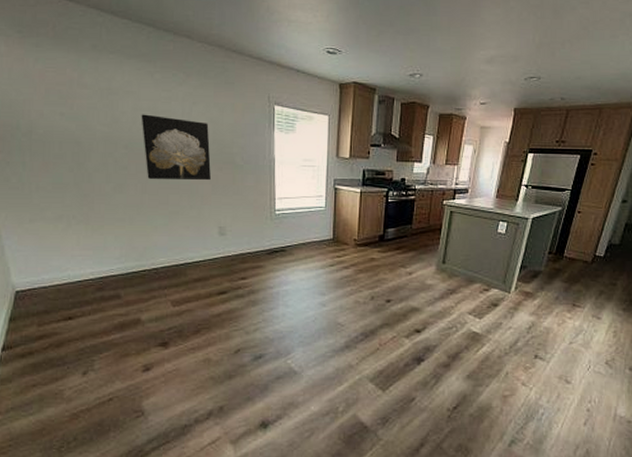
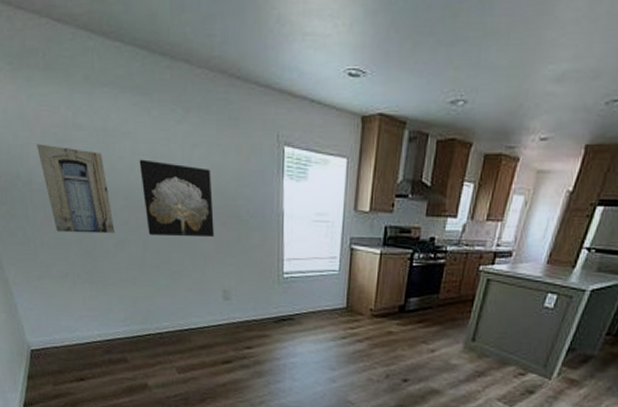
wall art: none [40,99,114,178] -> present [37,144,115,234]

